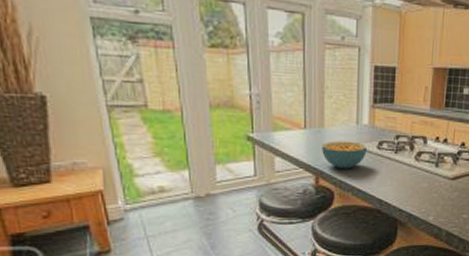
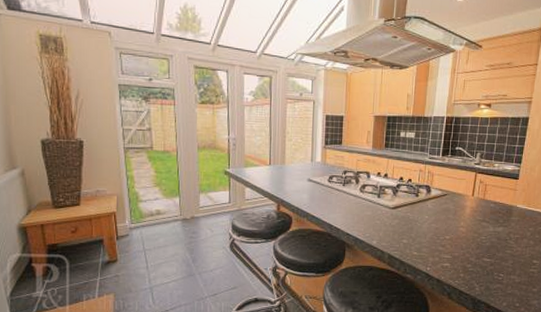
cereal bowl: present [322,141,367,169] -> none [283,175,319,199]

